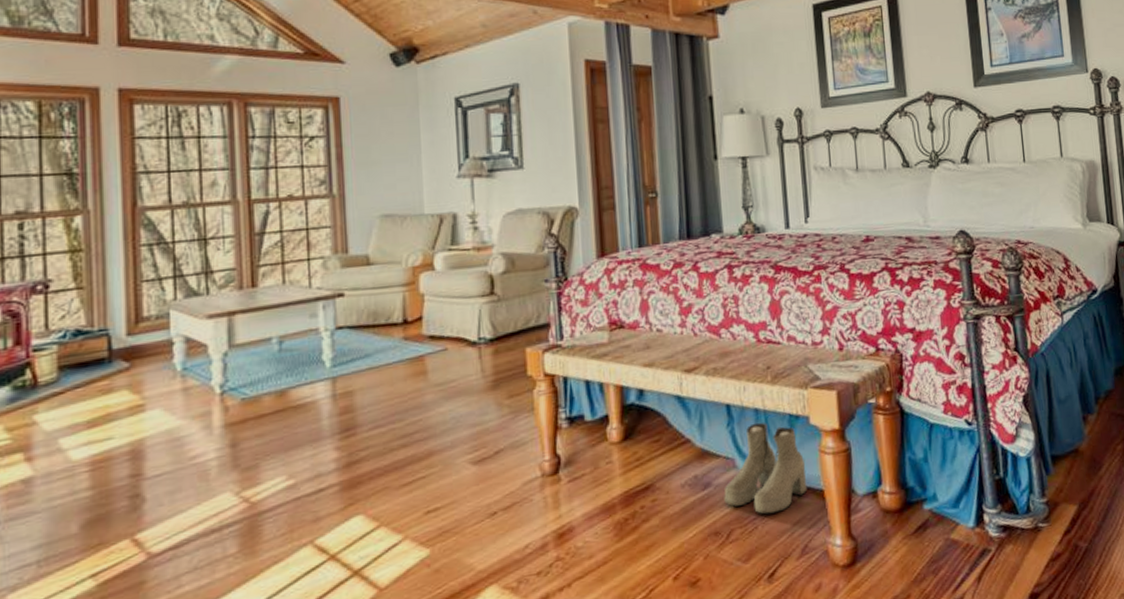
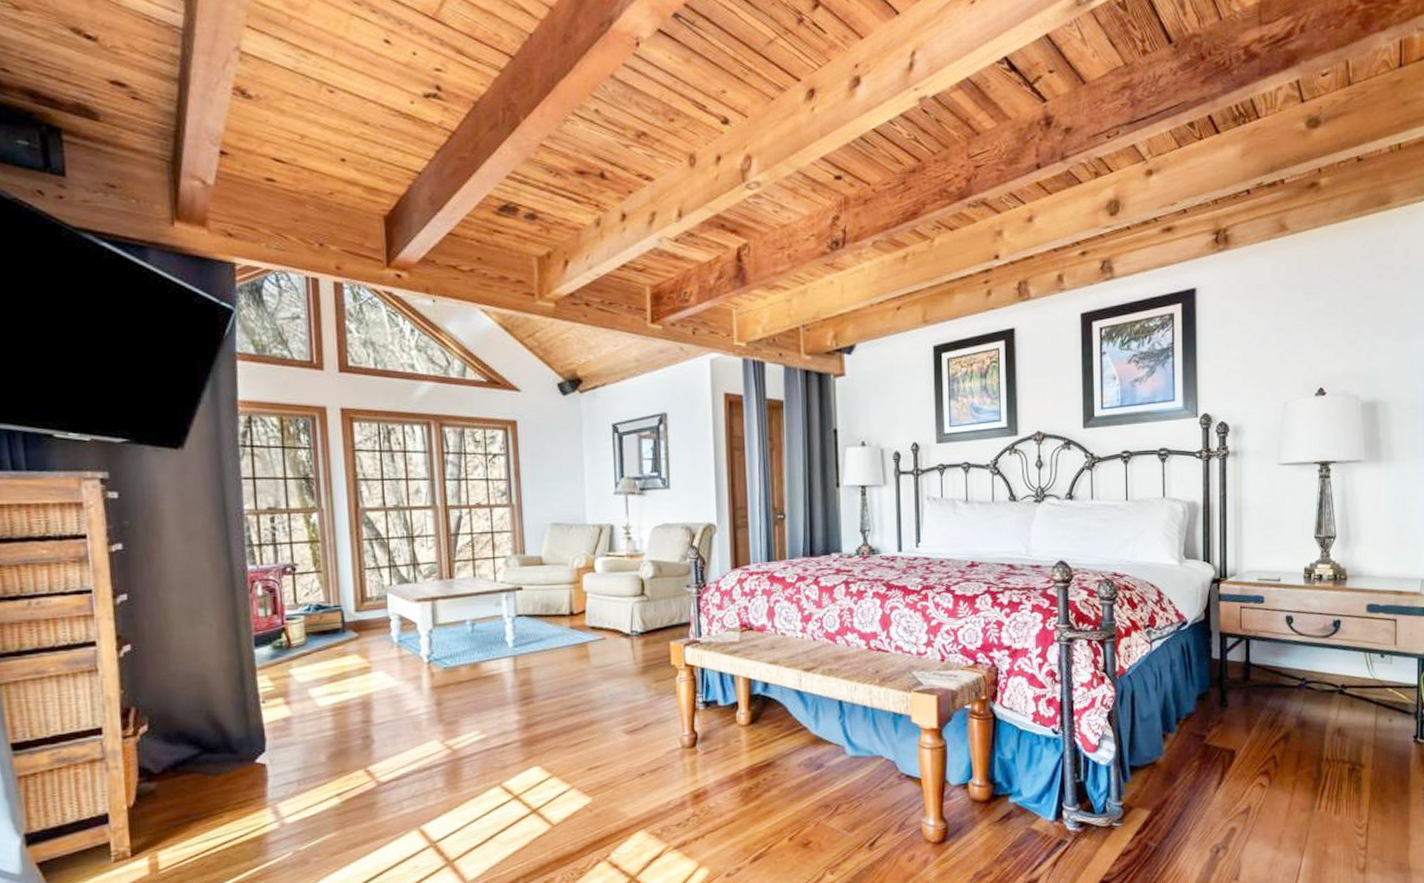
boots: present [724,422,806,515] -> none [834,717,906,795]

